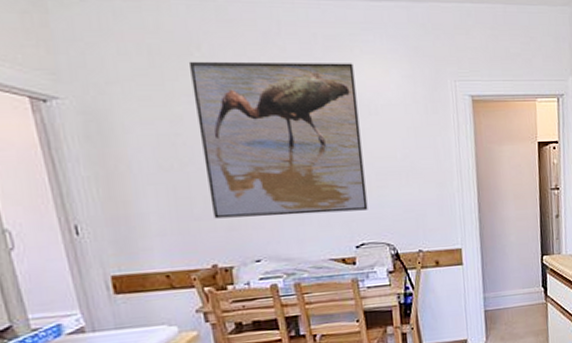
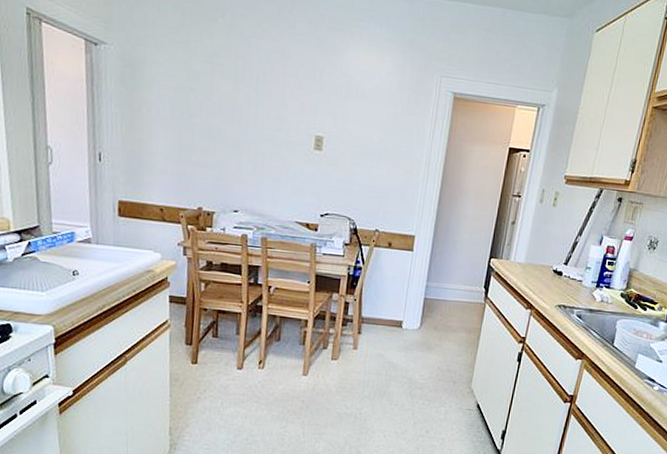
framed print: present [188,61,368,219] -> none [207,26,351,184]

